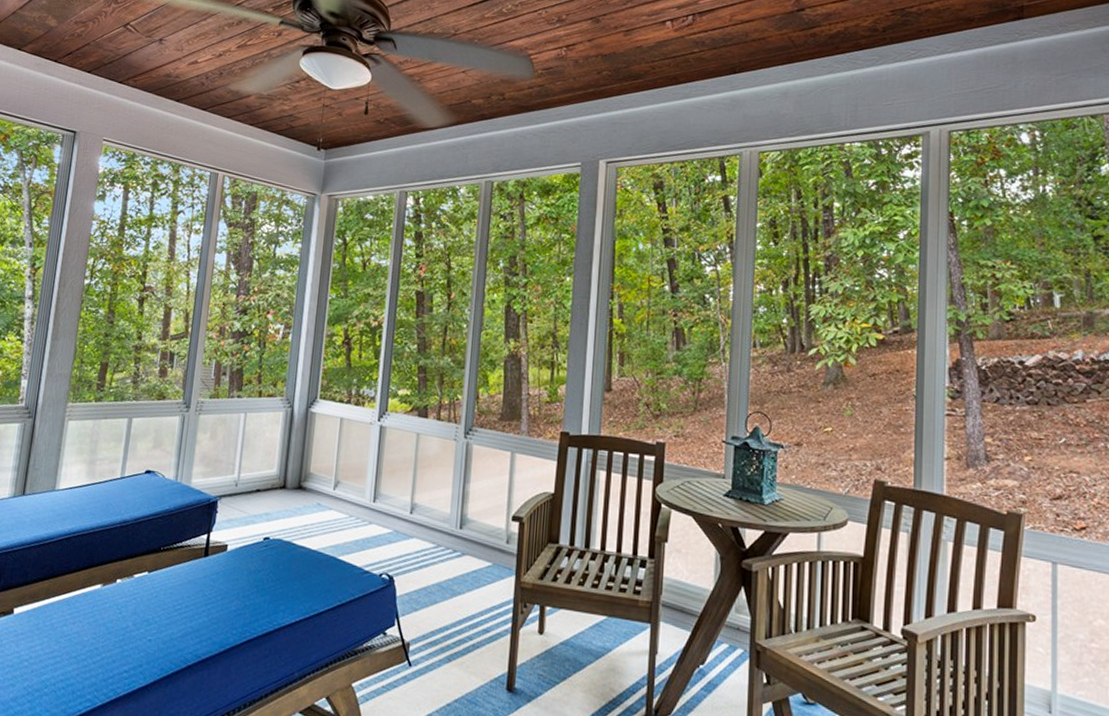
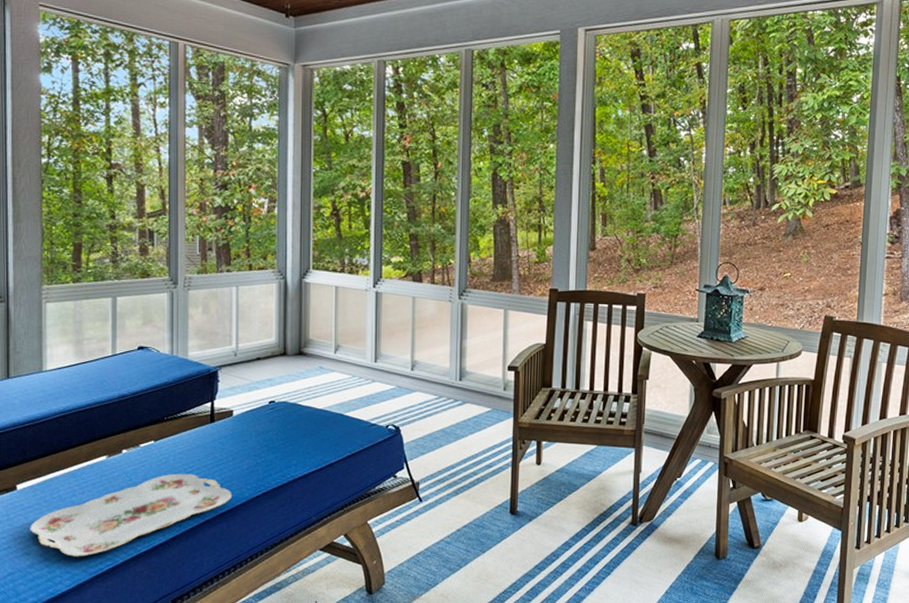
serving tray: none [19,609,217,695] -> present [30,473,232,557]

